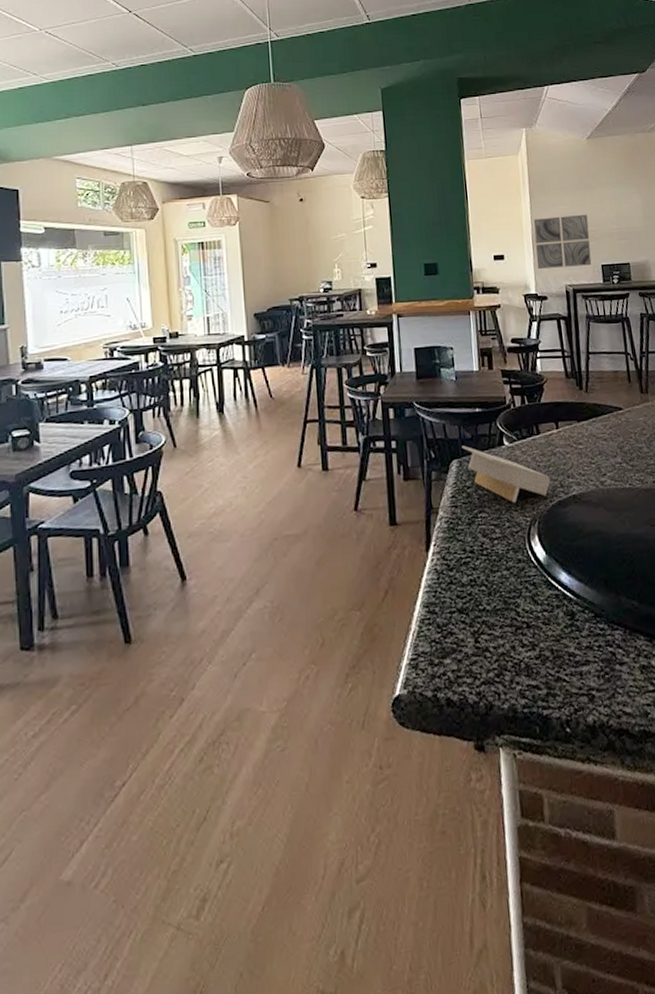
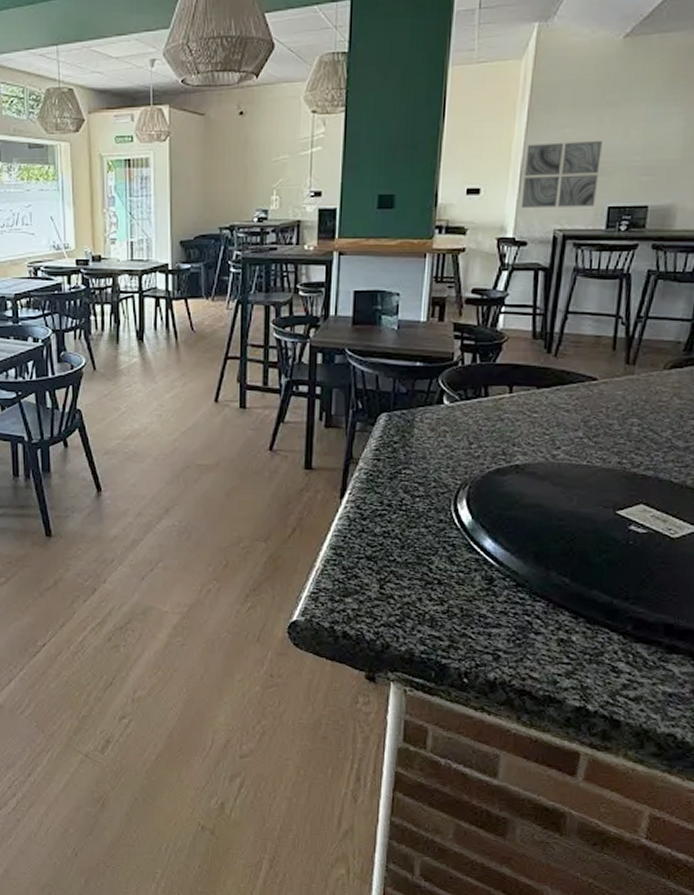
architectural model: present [462,445,551,503] -> none [394,400,492,464]

